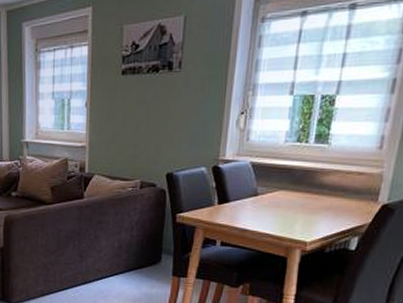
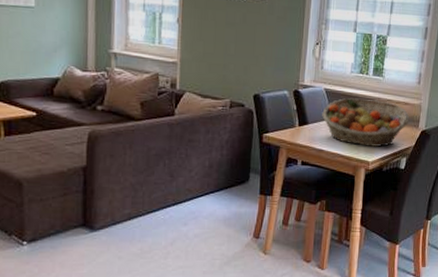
fruit basket: none [247,170,365,225] -> present [322,98,410,147]

